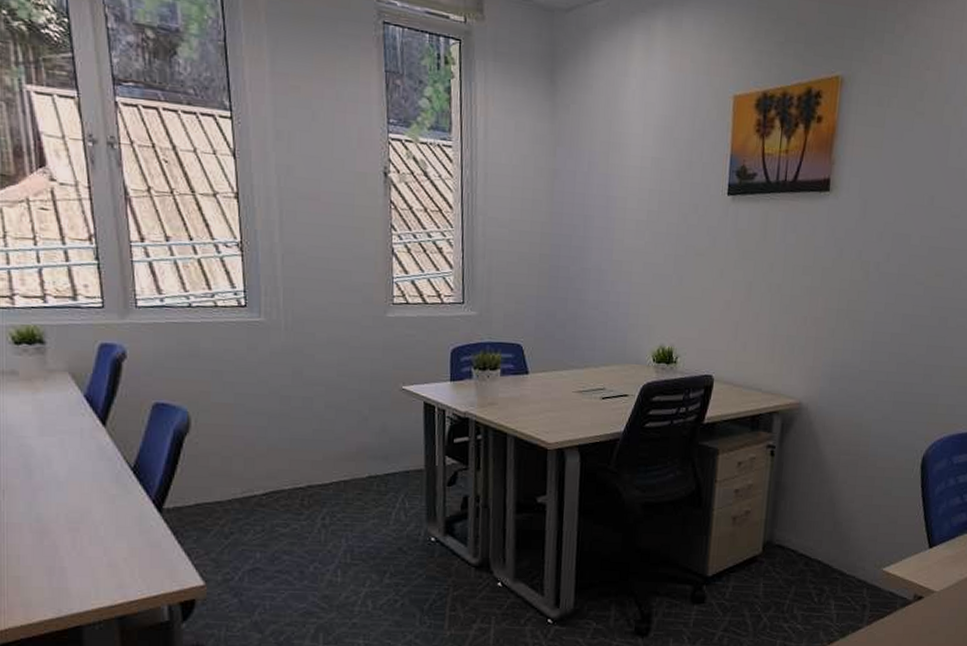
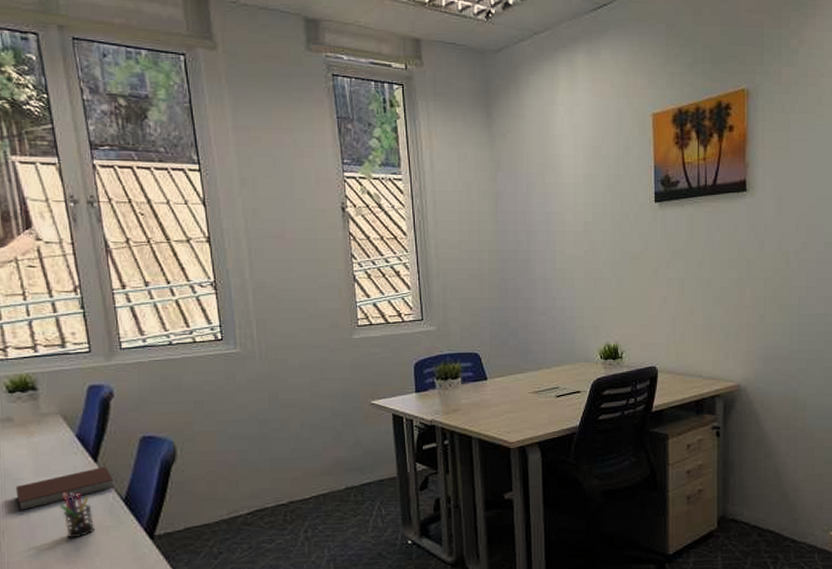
notebook: none [18,431,123,471] -> present [15,466,115,512]
pen holder: none [64,454,101,505] -> present [59,492,95,539]

